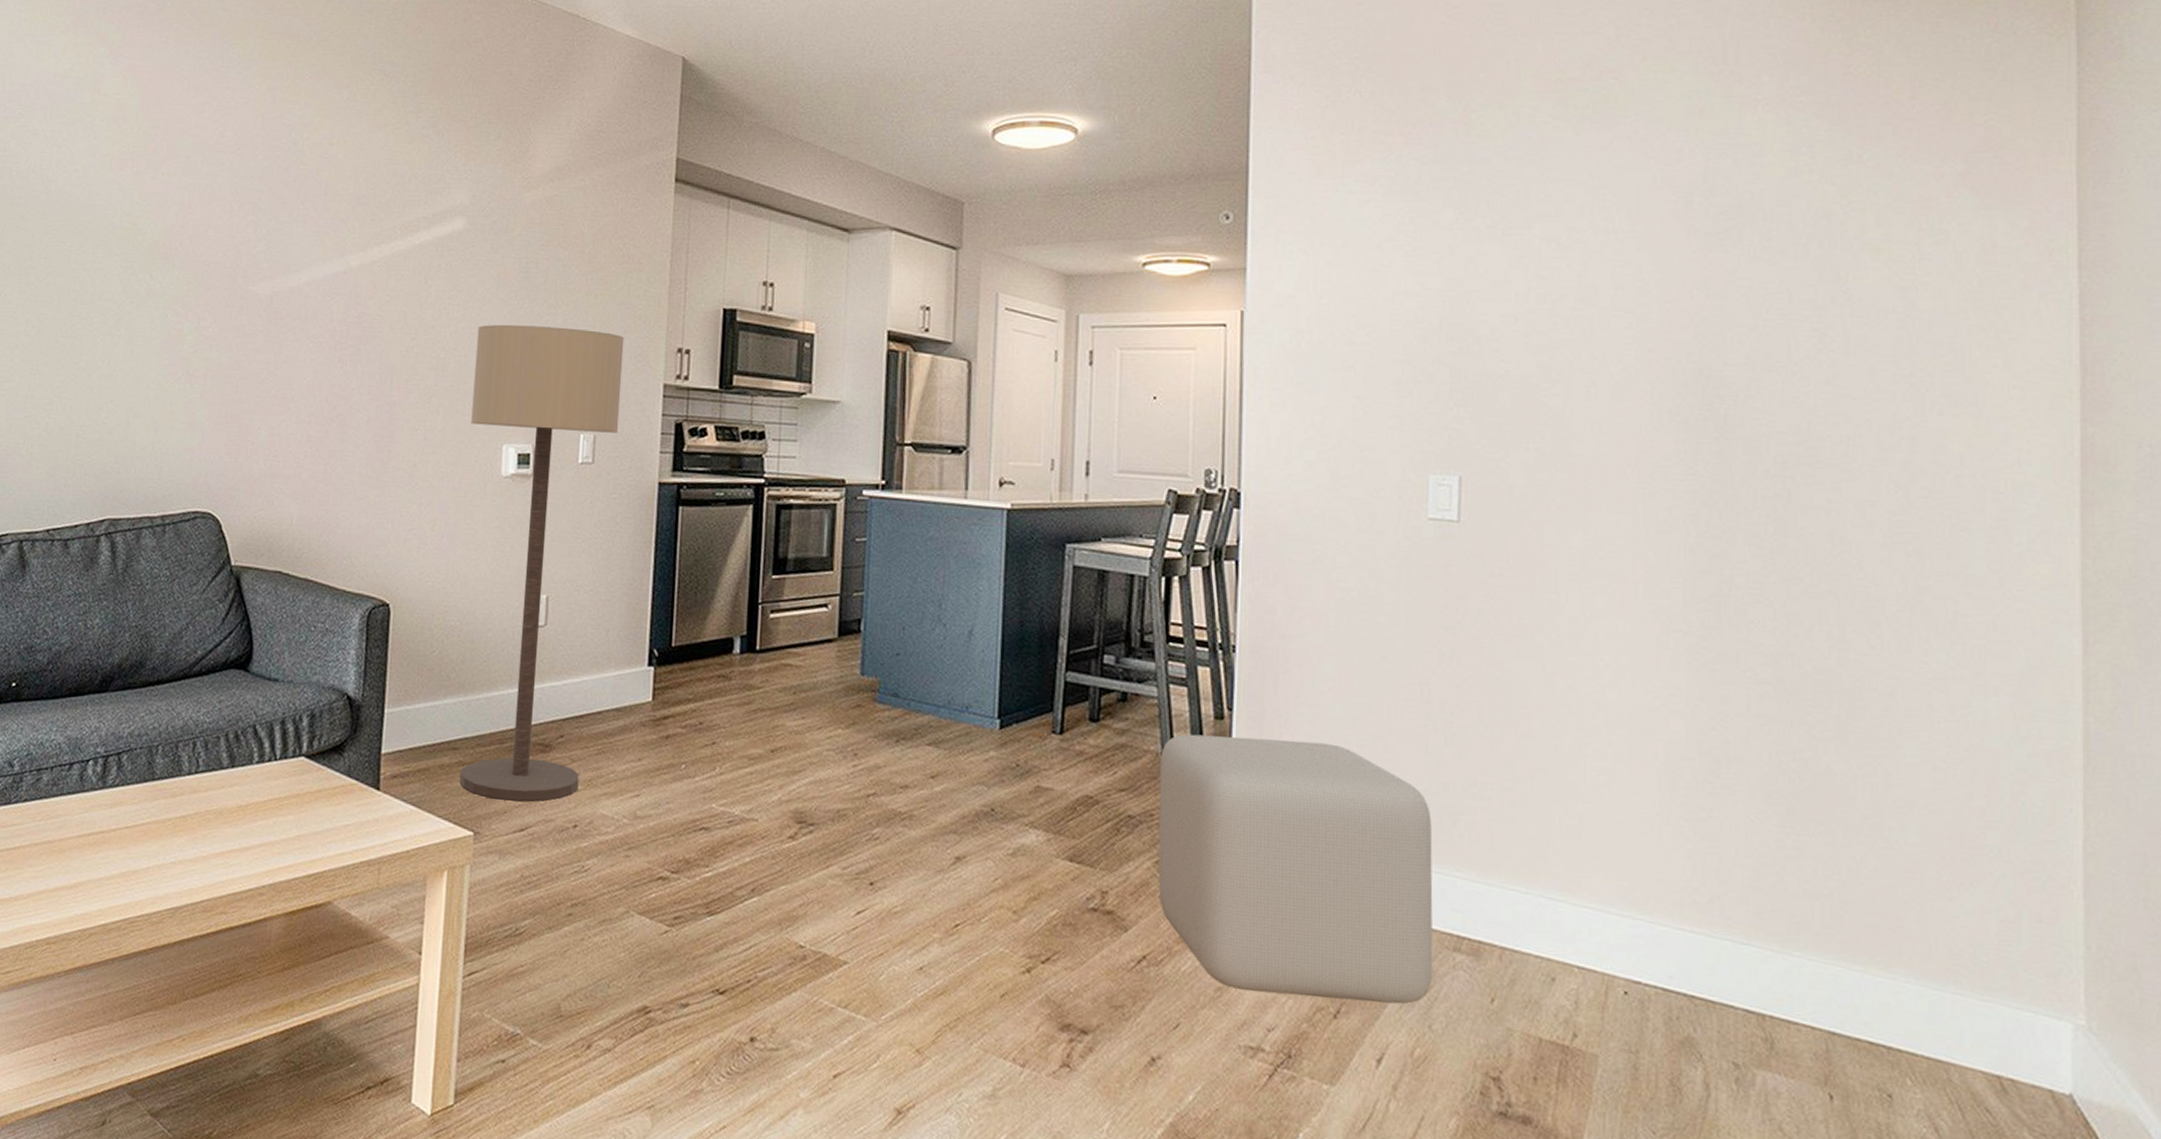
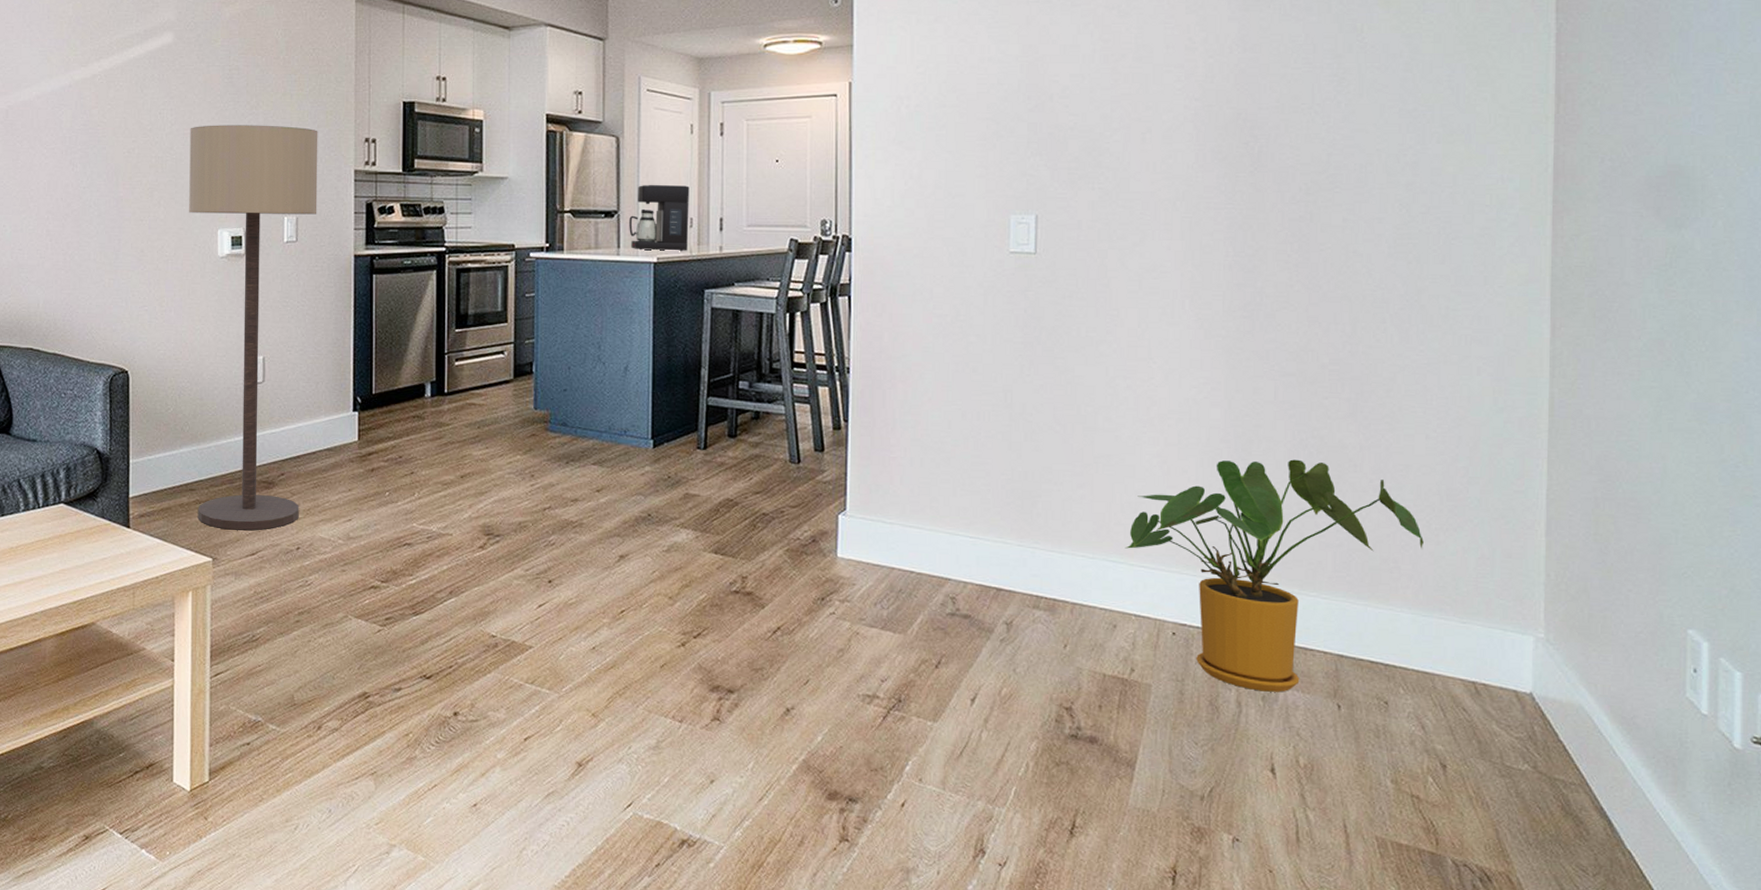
coffee maker: none [979,417,1052,498] -> present [629,184,690,251]
pouf: present [1158,734,1433,1005] -> none [788,443,1017,654]
house plant: none [1565,782,1932,1075] -> present [1125,459,1424,692]

